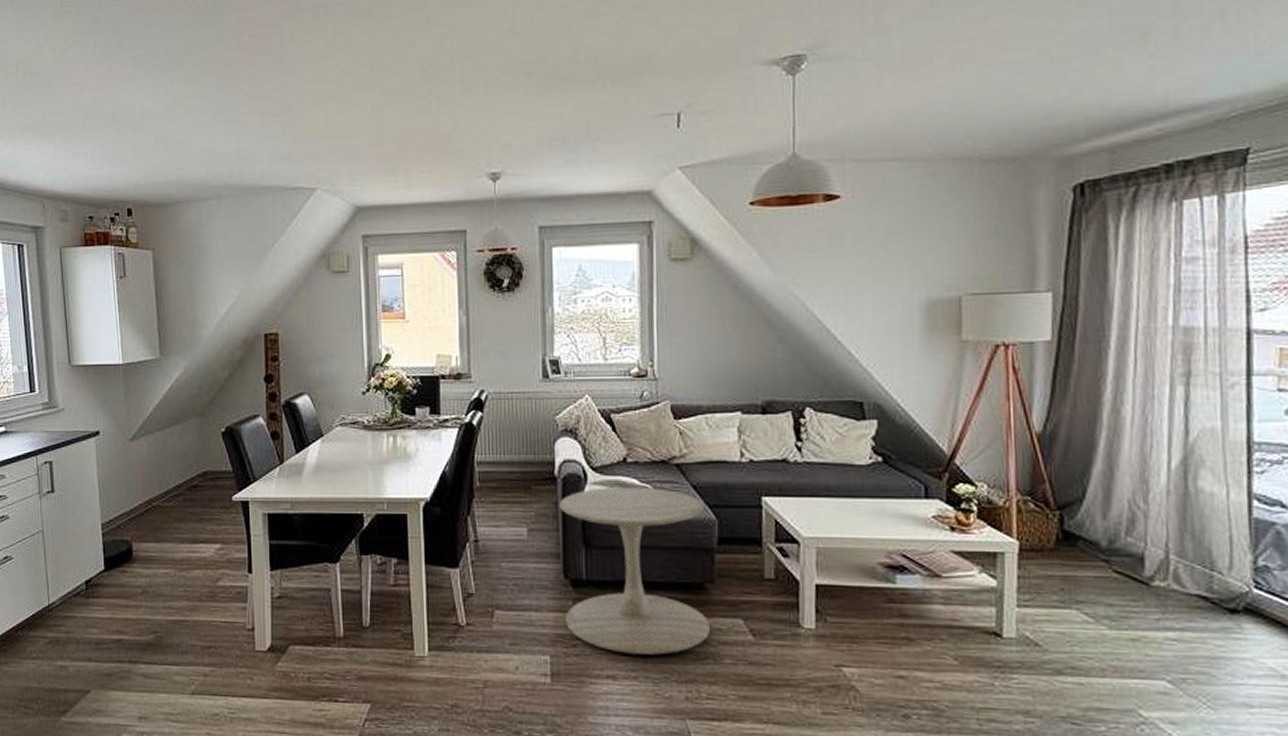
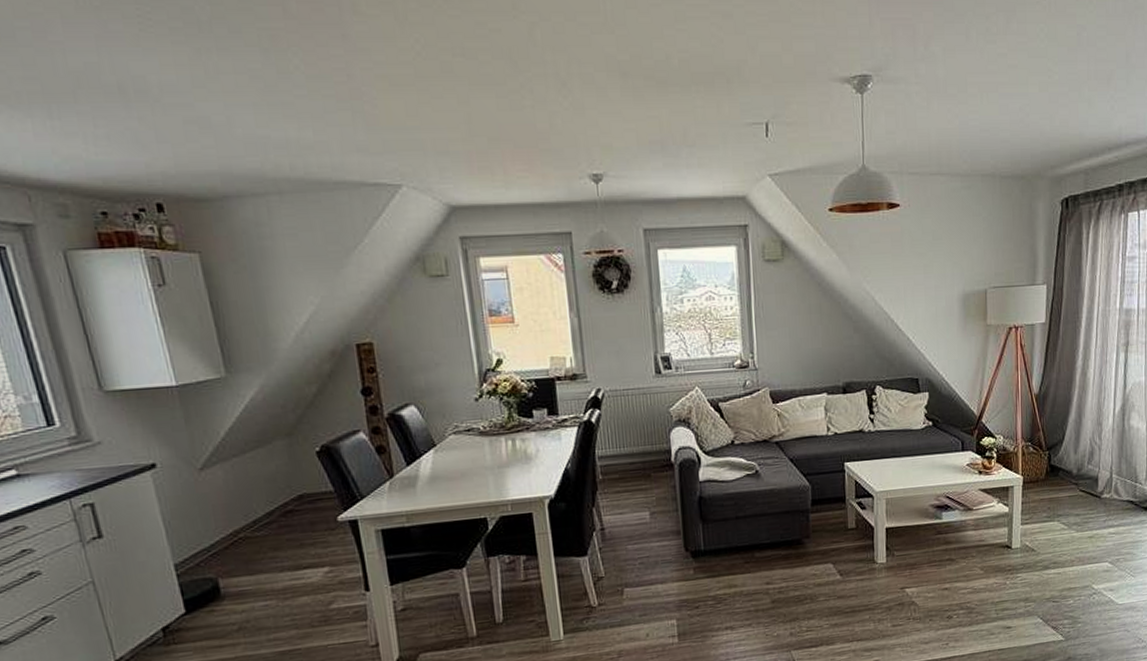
side table: present [559,486,711,655] -> none [677,464,808,607]

